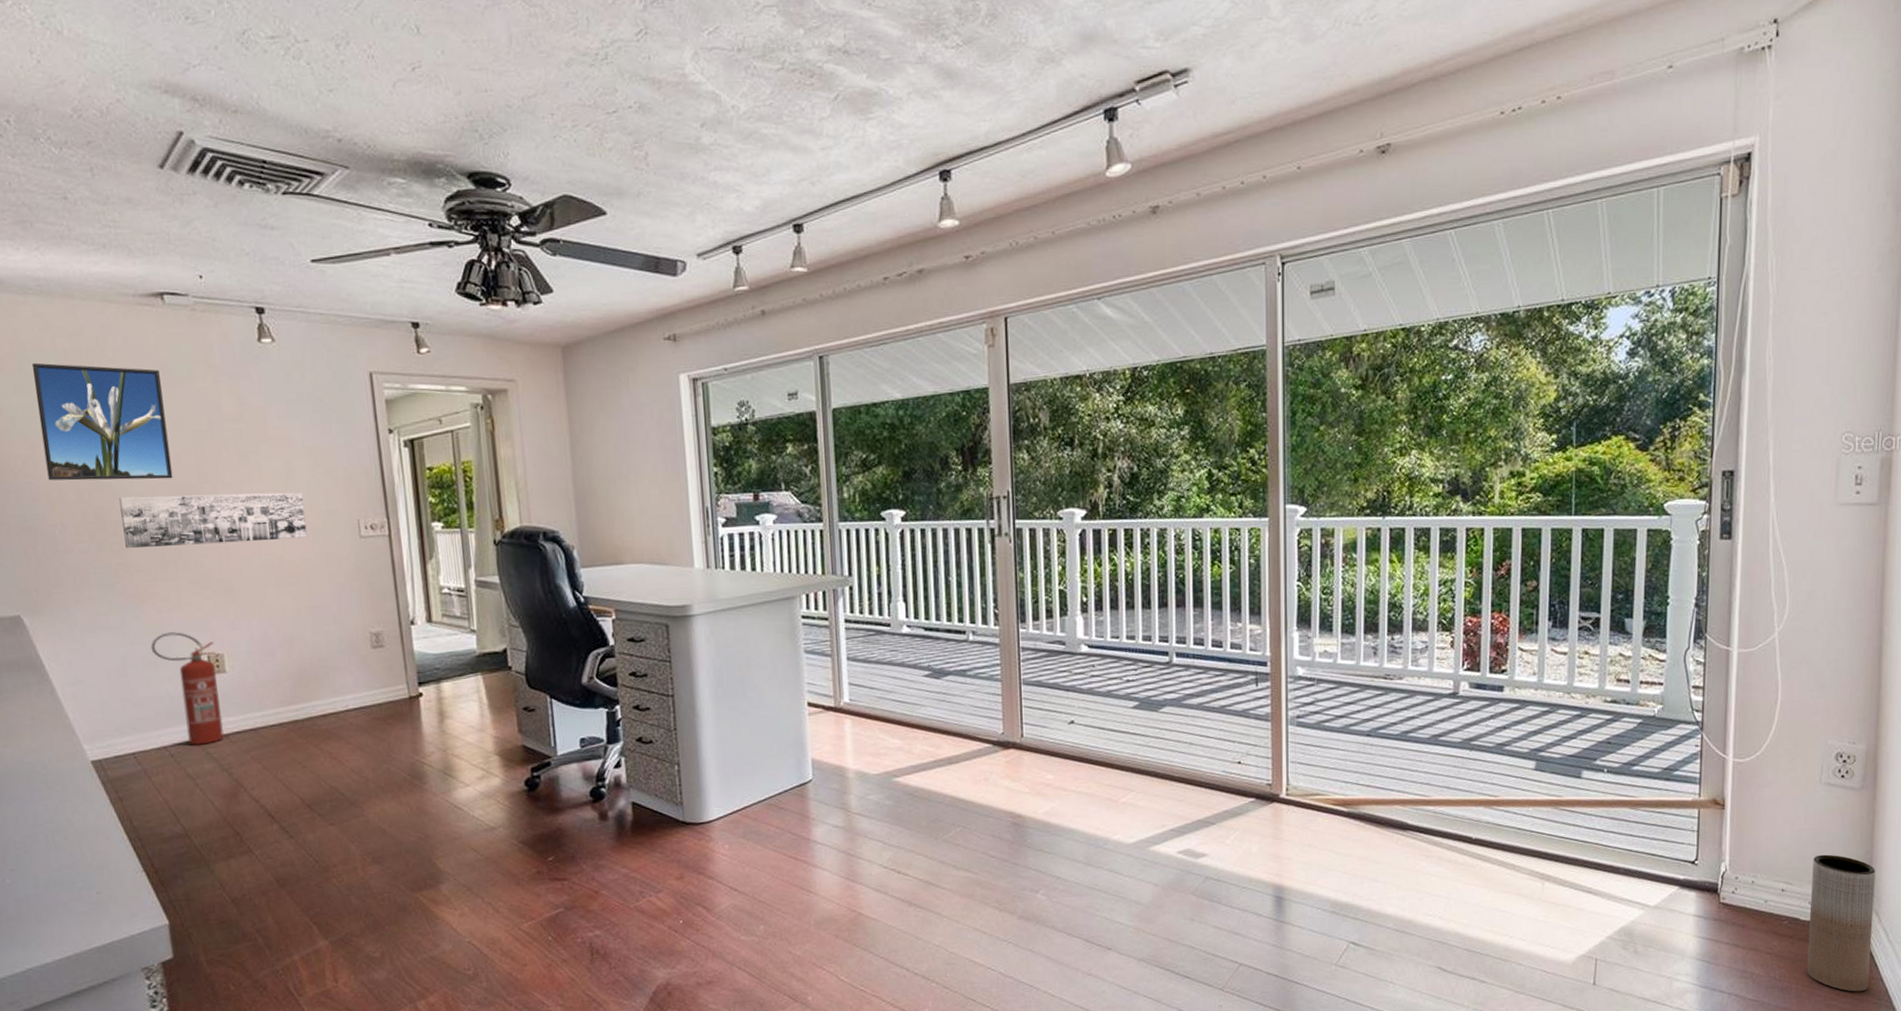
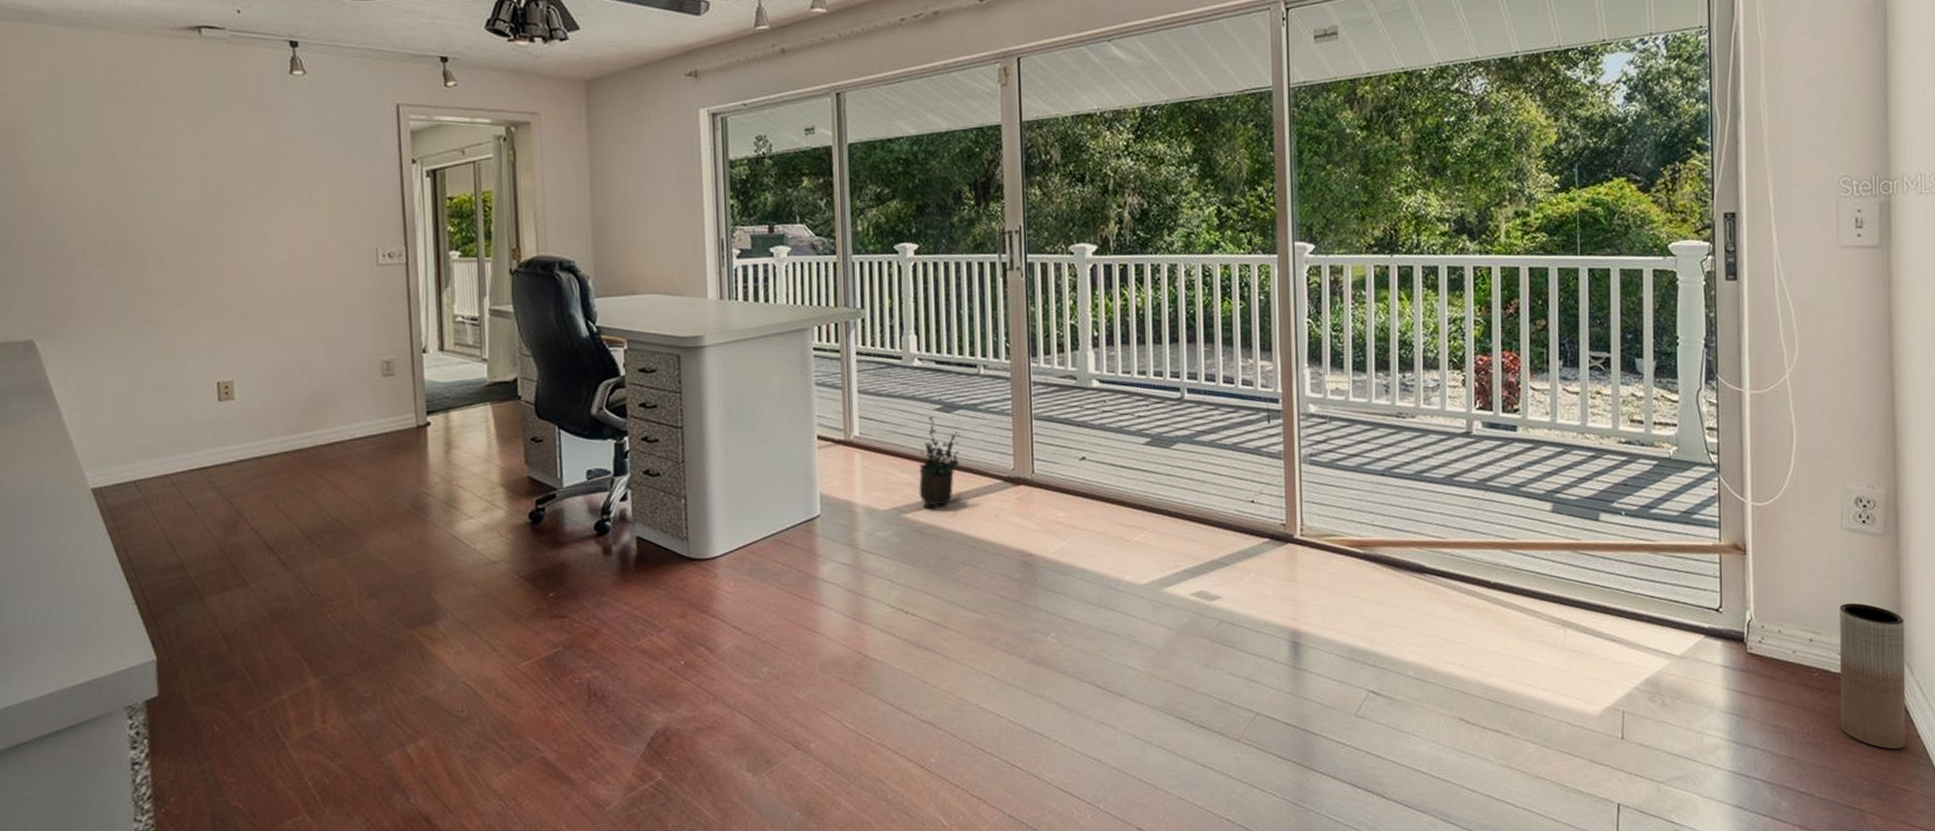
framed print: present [31,362,173,481] -> none [67,92,197,207]
wall art: present [119,492,308,549] -> none [142,219,325,275]
fire extinguisher: present [151,632,224,746] -> none [161,358,230,475]
potted plant: none [909,683,950,771] -> present [919,417,960,507]

